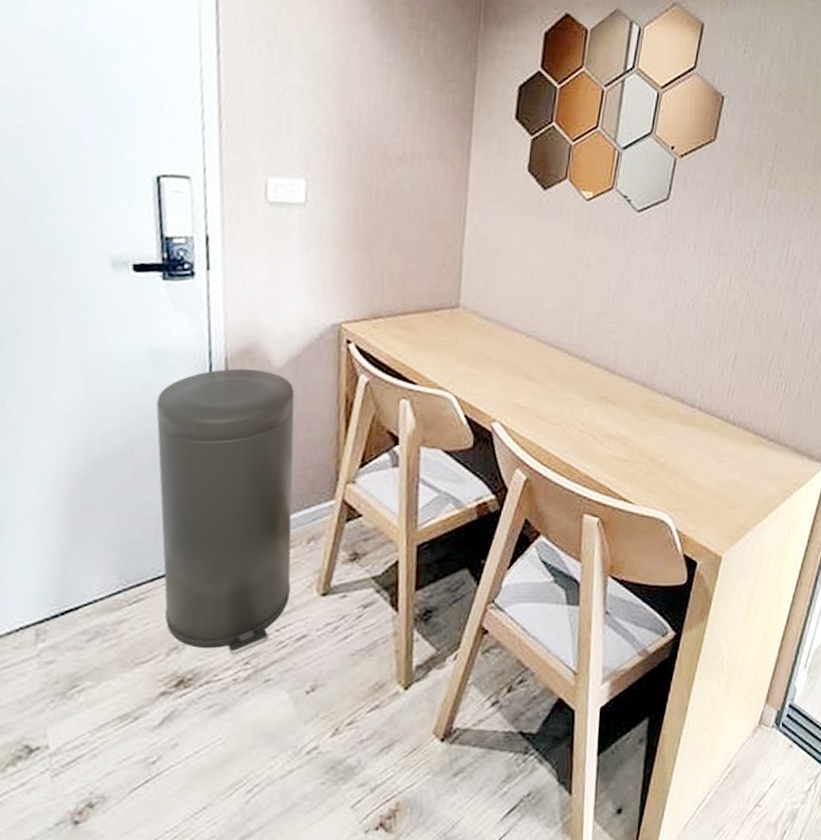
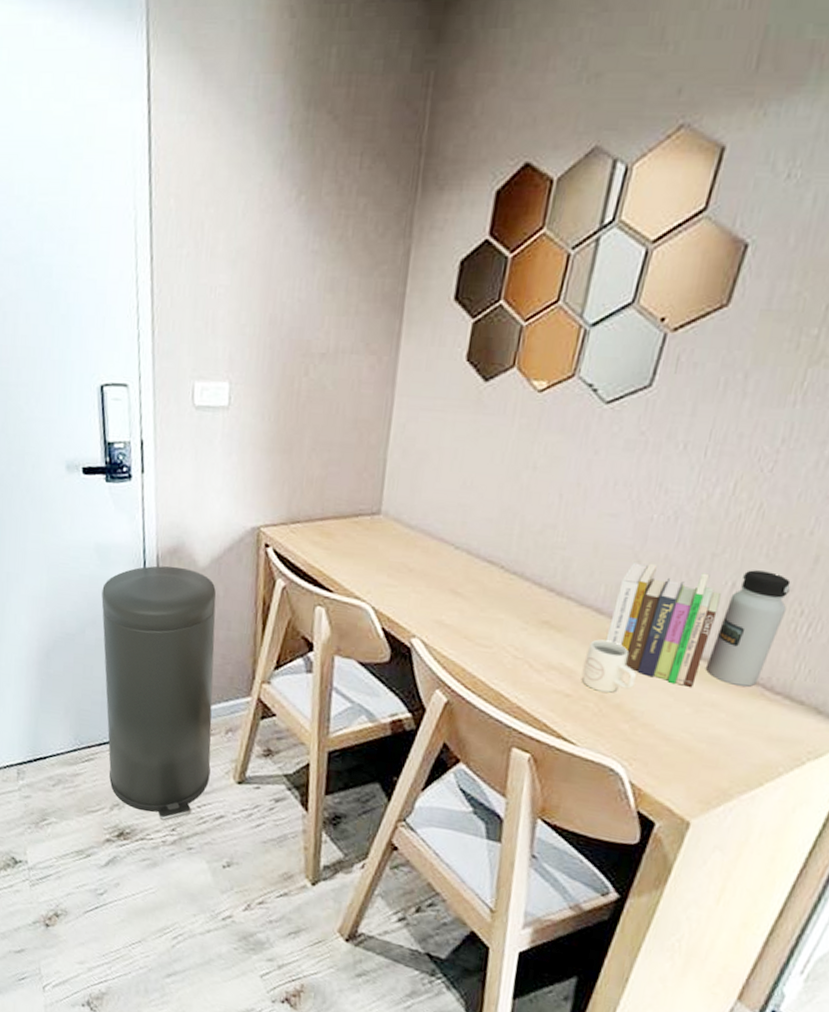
mug: none [634,409,676,455] -> present [581,639,638,694]
books: none [650,341,728,443] -> present [605,561,721,688]
water bottle: none [722,344,772,438] -> present [705,570,791,688]

